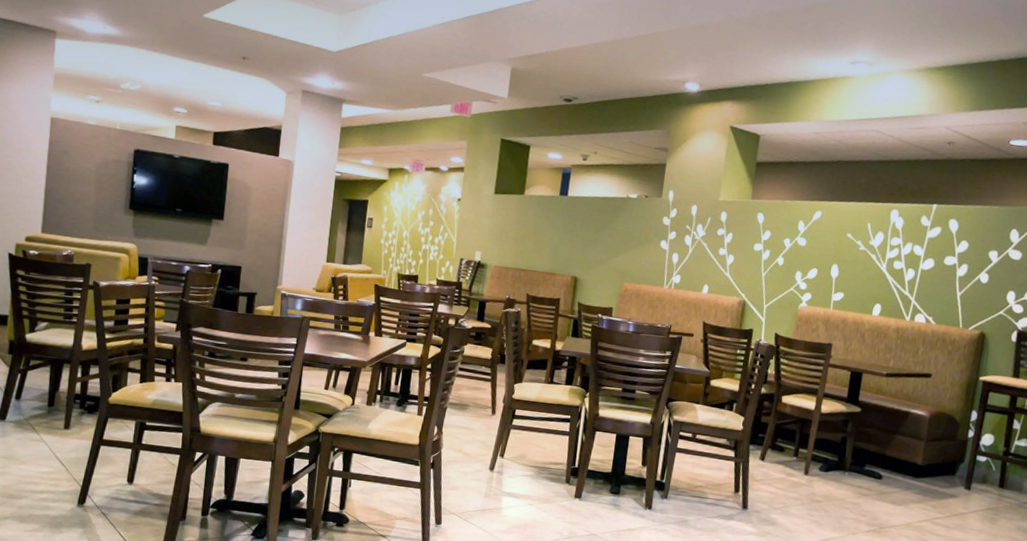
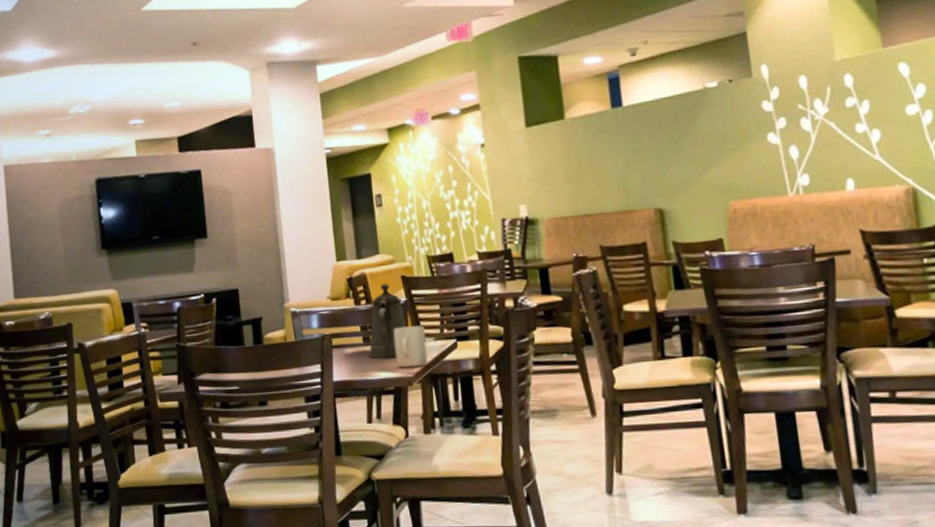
coffee pot: none [336,287,371,344] -> present [369,283,407,359]
cup: none [357,322,384,356] -> present [393,325,428,368]

